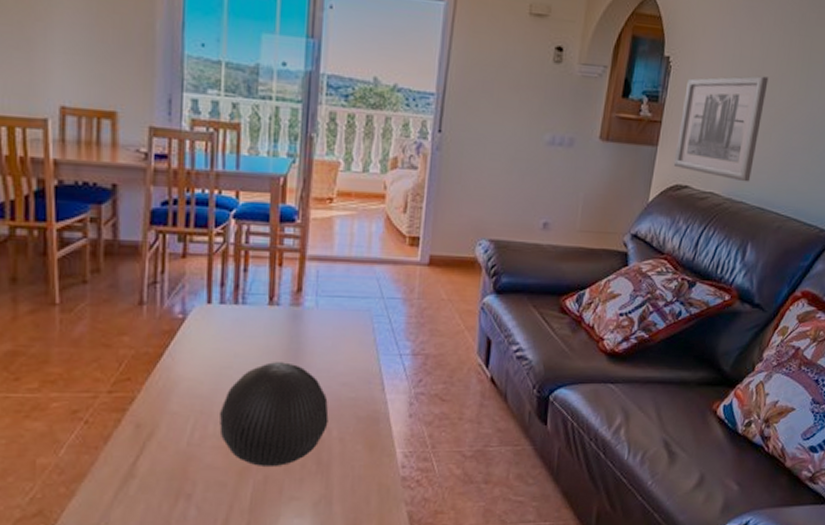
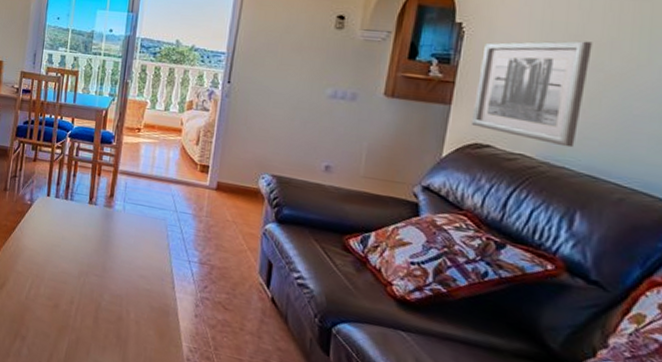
decorative ball: present [219,362,329,466] -> none [48,248,129,333]

